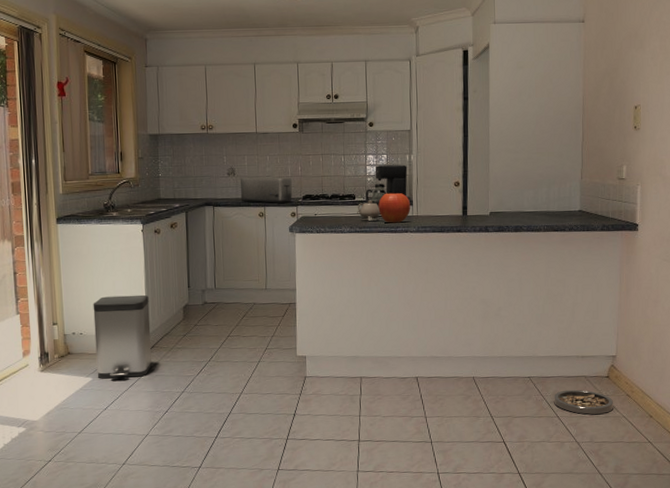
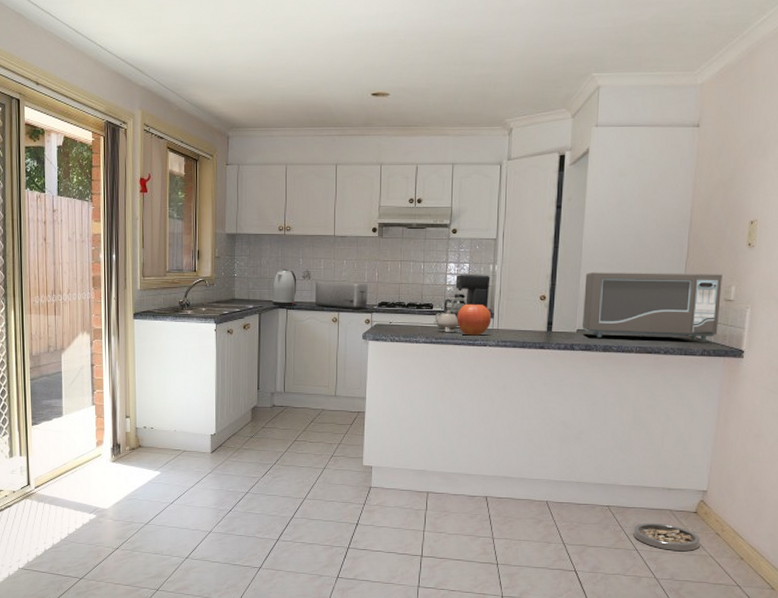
pedal bin: present [93,294,152,379] -> none [164,393,219,475]
kettle: none [198,166,222,204] -> present [272,268,297,306]
microwave: none [494,154,615,219] -> present [583,271,723,342]

